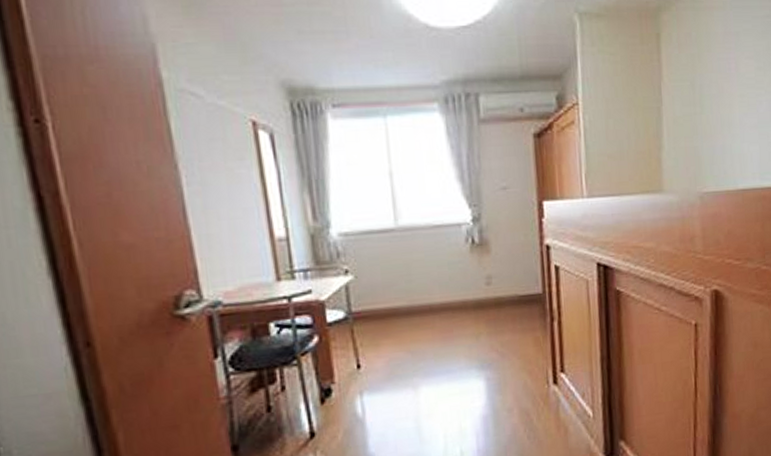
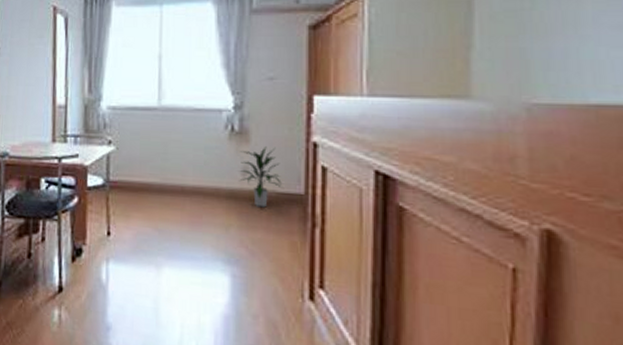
indoor plant: none [483,254,522,312] -> present [239,146,282,208]

